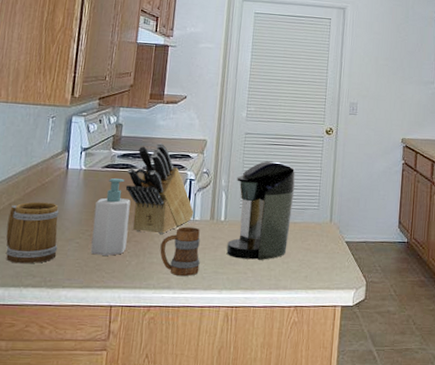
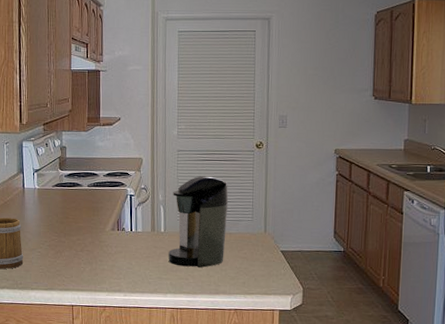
soap bottle: present [90,177,131,256] -> none [50,195,81,263]
knife block: present [125,142,194,234] -> none [74,162,136,244]
mug: present [160,226,200,277] -> none [109,238,145,282]

